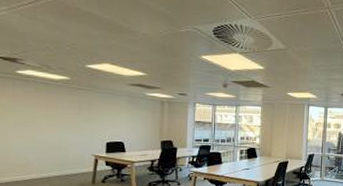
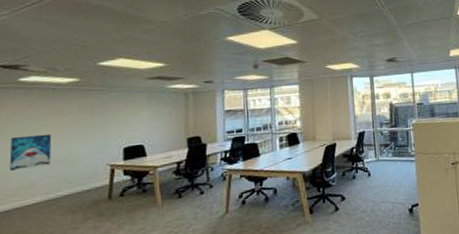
wall art: none [9,121,45,151] -> present [9,133,52,172]

